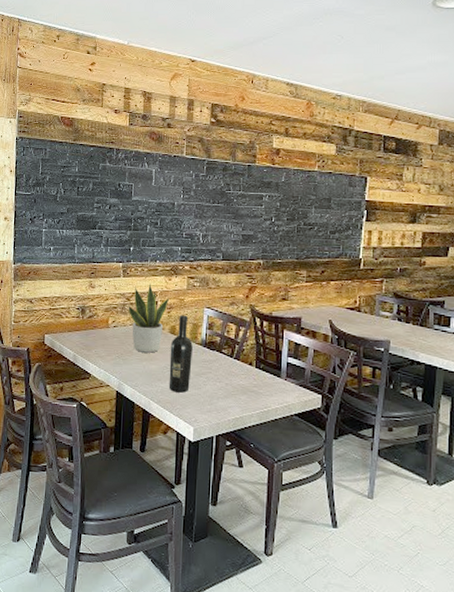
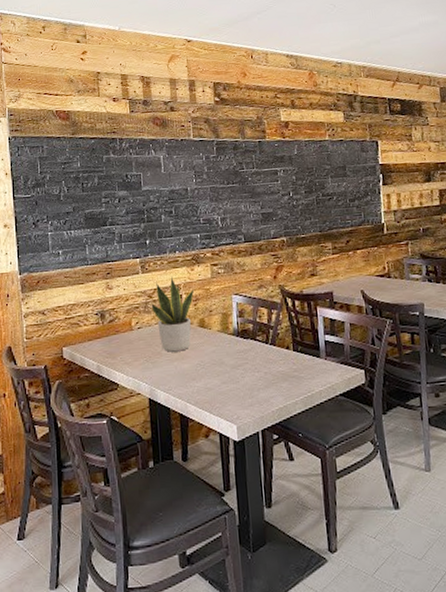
wine bottle: present [169,315,193,393] -> none [201,305,227,390]

